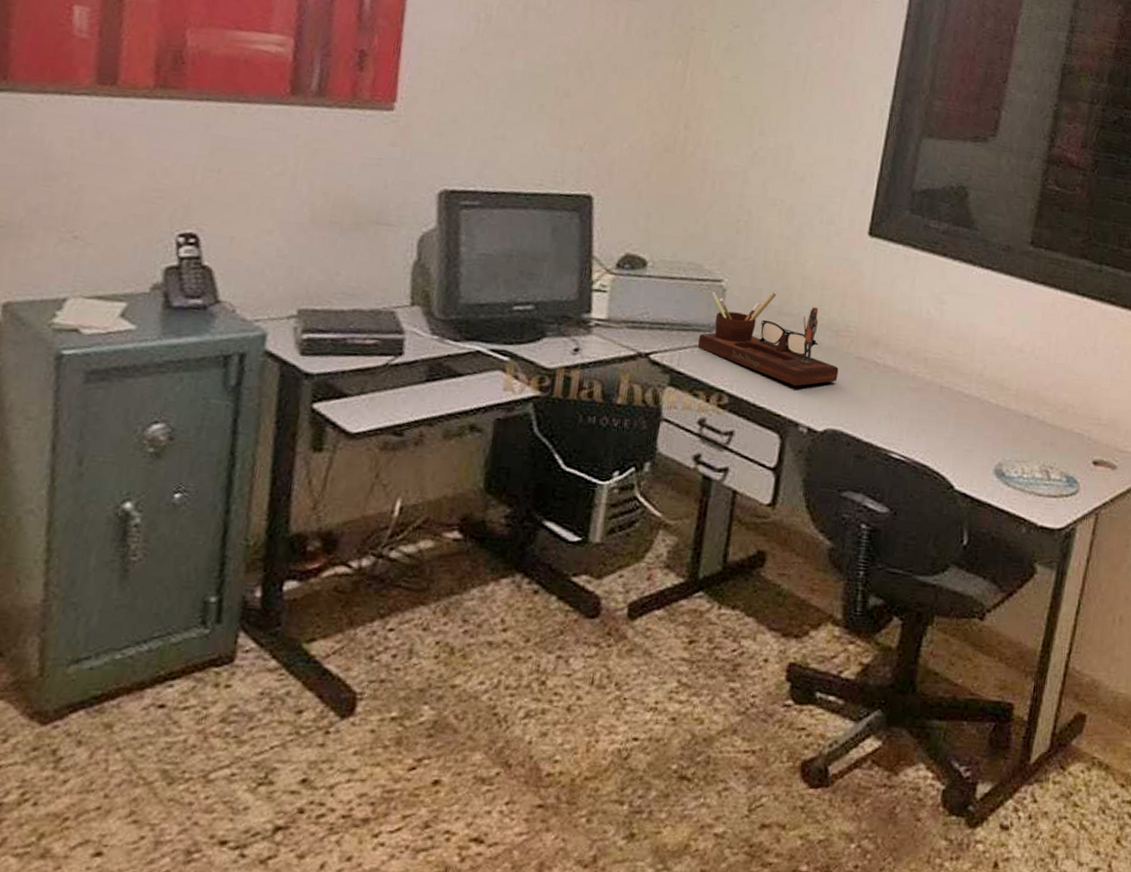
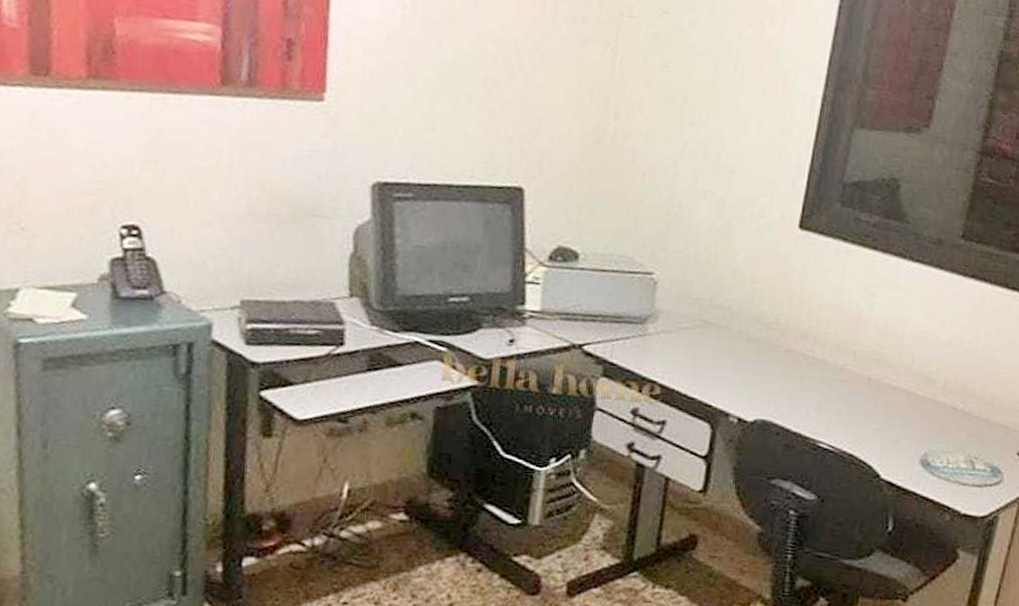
desk organizer: present [697,291,839,387] -> none [629,284,769,378]

